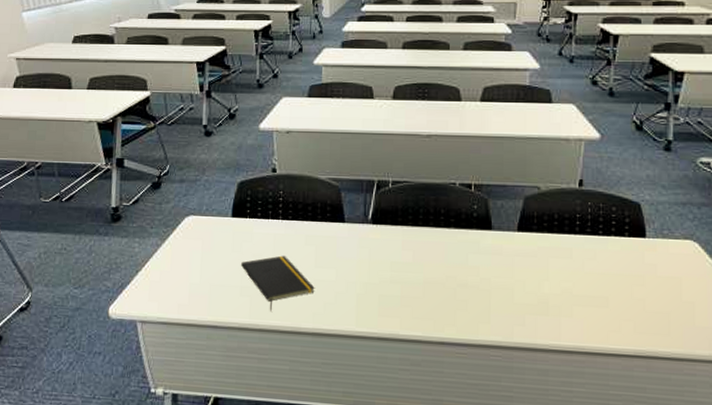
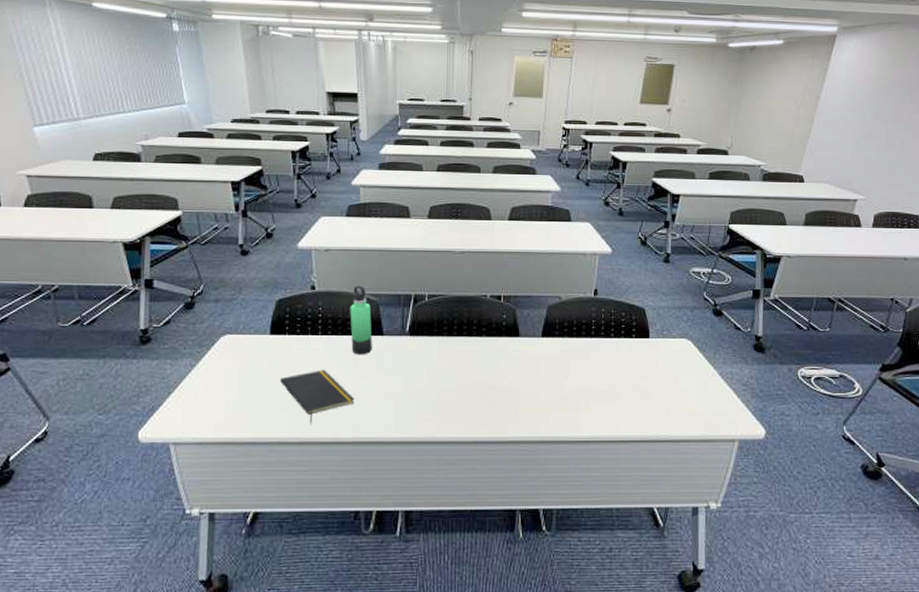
thermos bottle: none [311,169,333,242] -> present [350,285,372,355]

